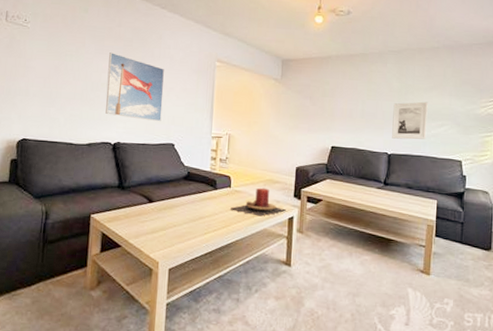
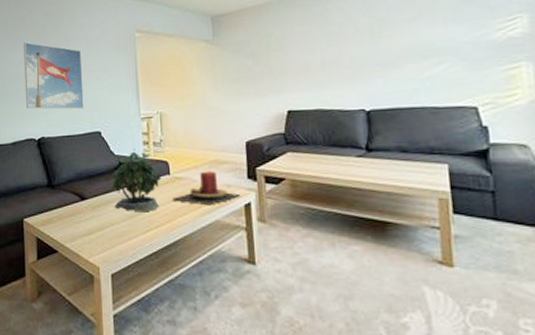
potted plant: none [178,162,224,217] -> present [111,148,162,211]
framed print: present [392,101,428,140] -> none [364,36,418,90]

